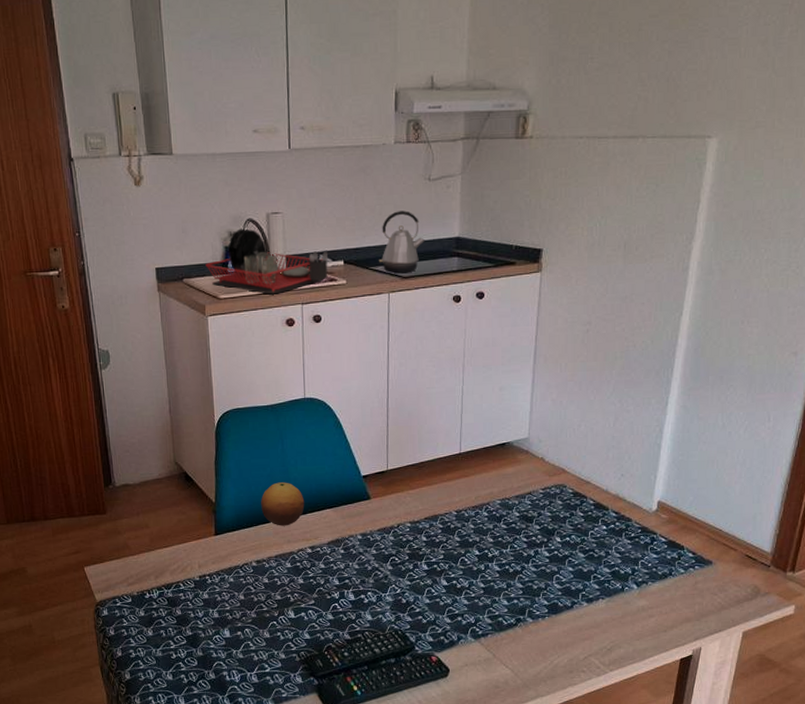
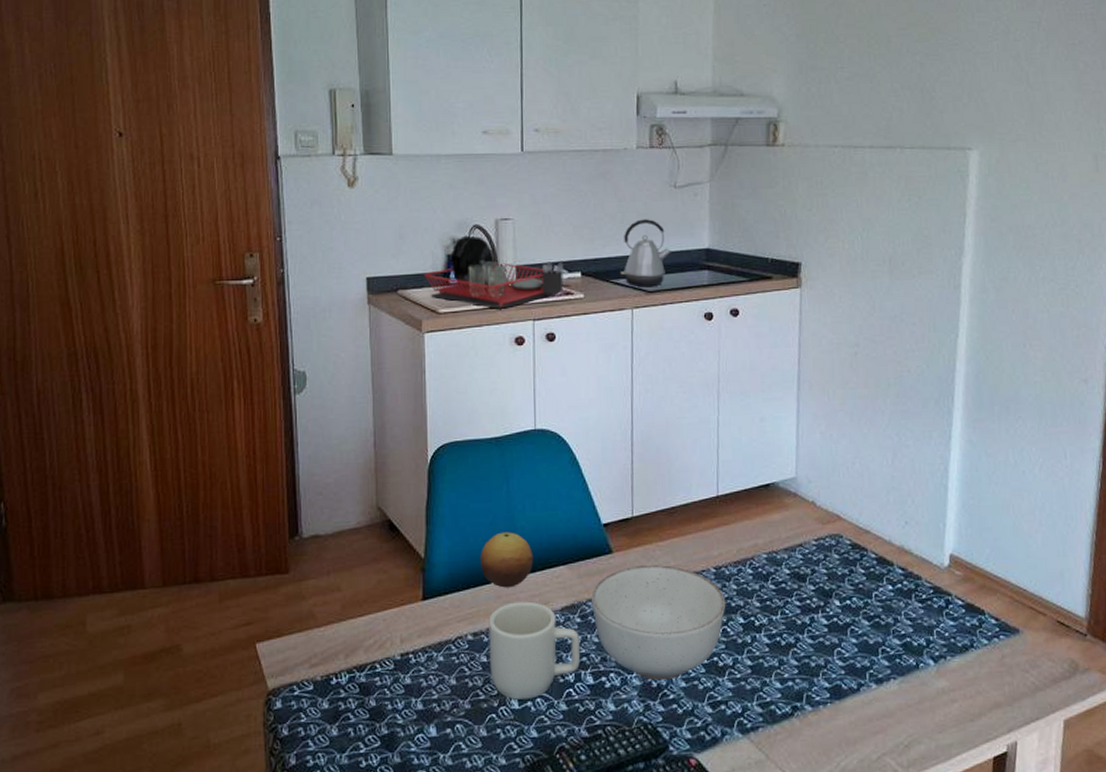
mug: none [269,536,344,611] -> present [488,601,581,700]
bowl: none [353,509,465,598] -> present [592,565,726,681]

